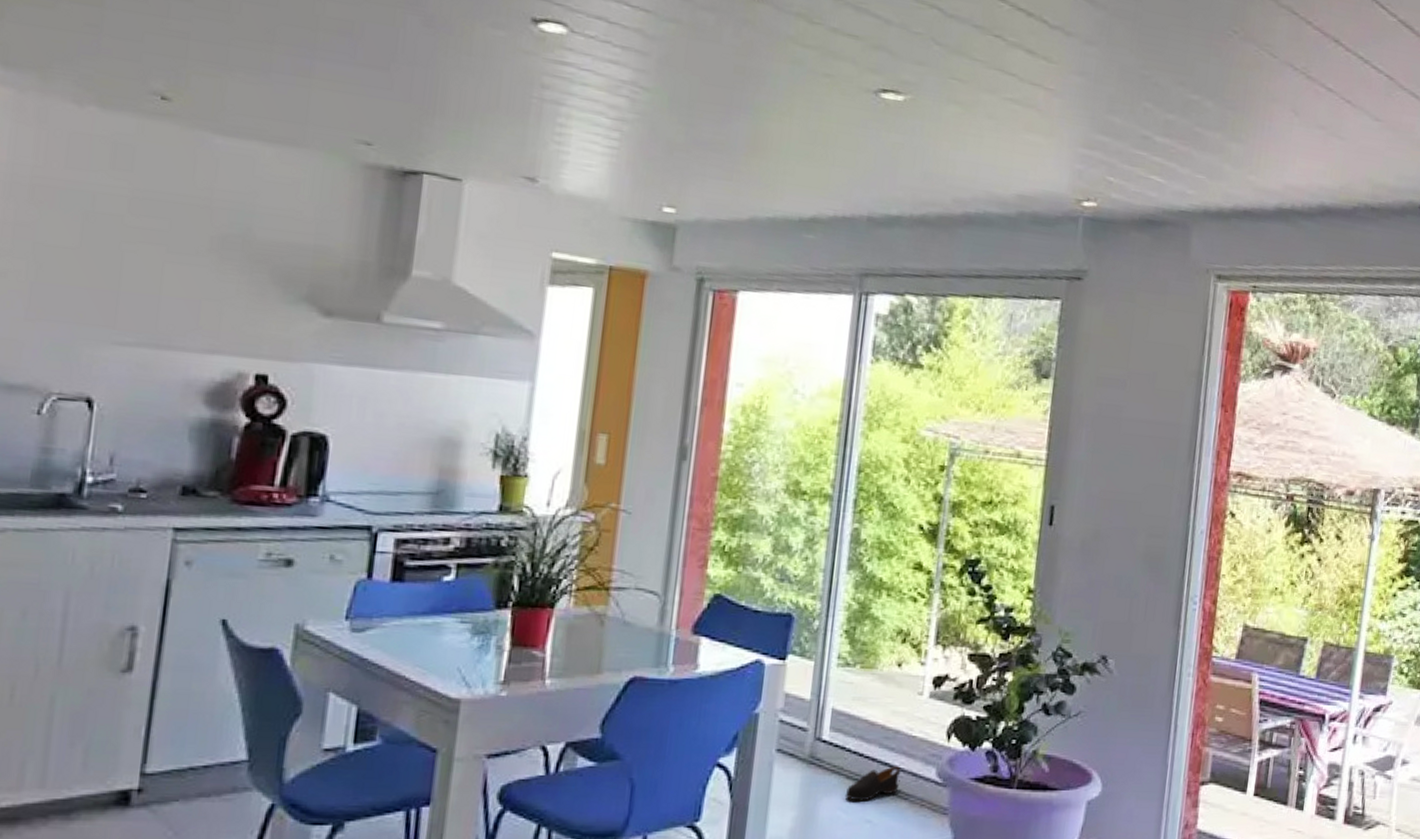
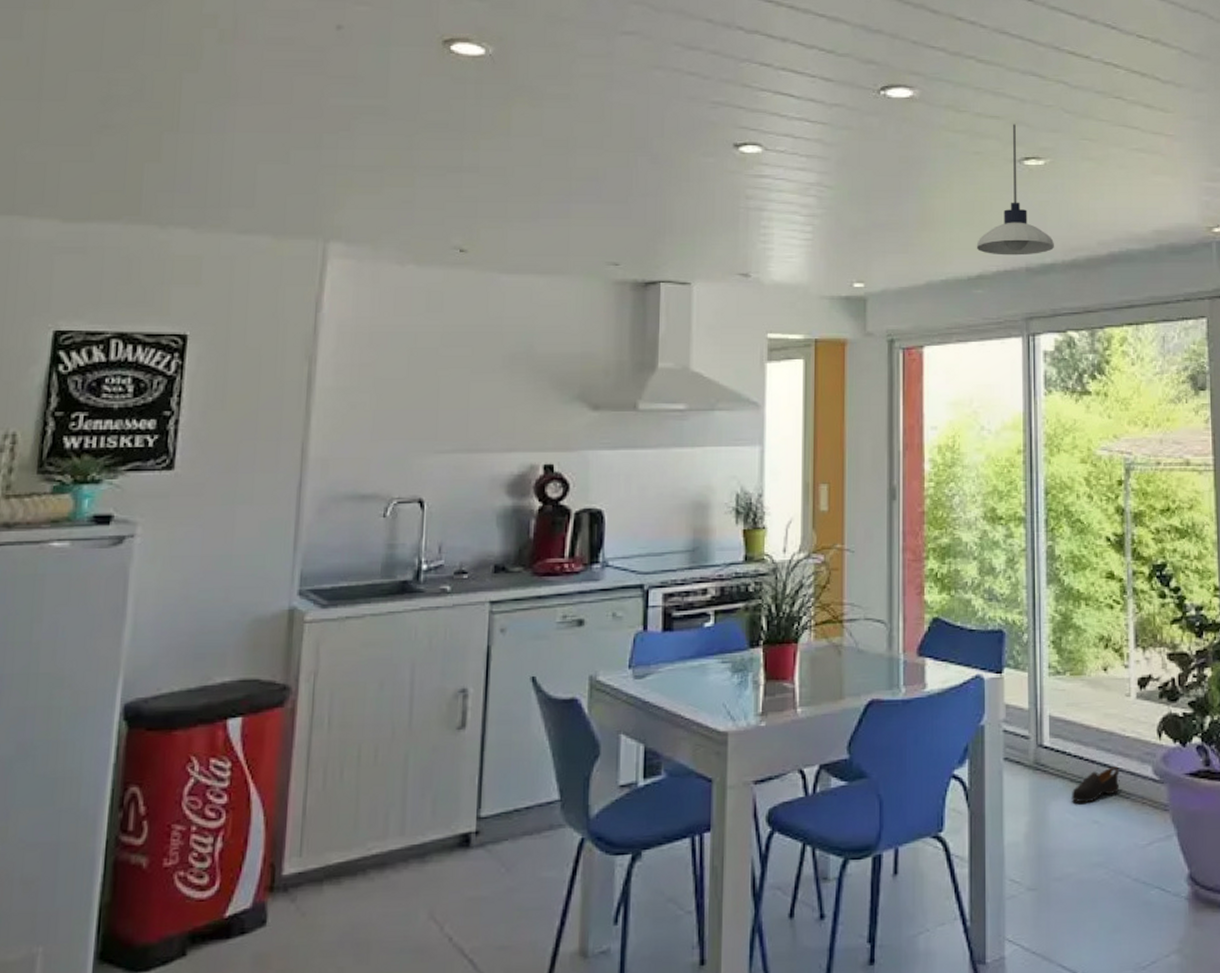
pendant light: none [813,47,904,203] -> present [976,124,1055,256]

